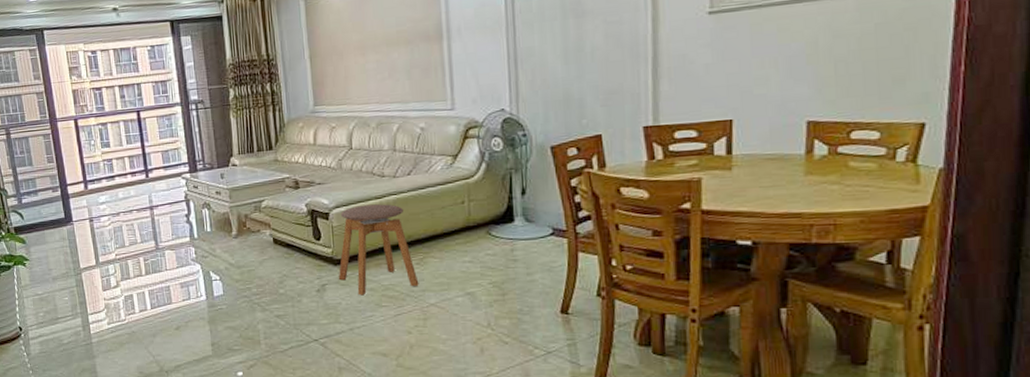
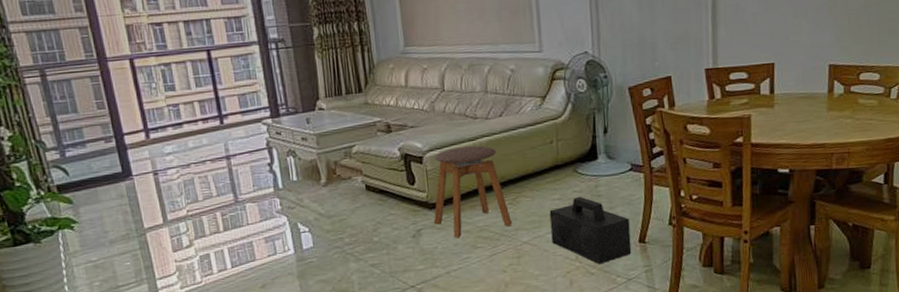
speaker: none [459,260,552,334] -> present [549,196,632,265]

